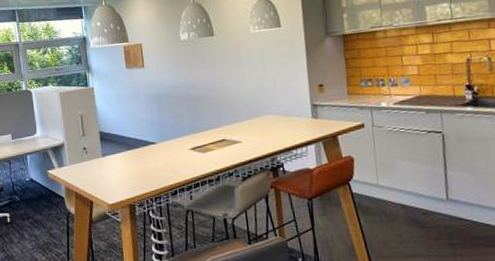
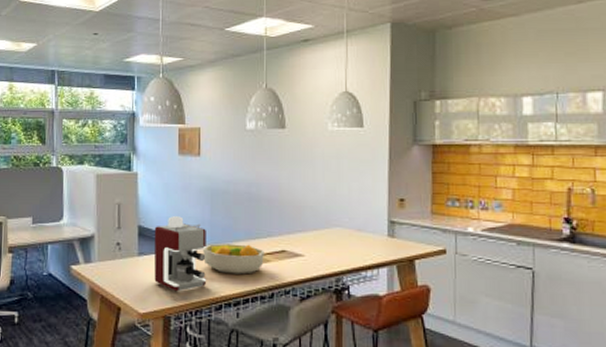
coffee maker: none [113,120,162,184] -> present [154,216,207,292]
fruit bowl: none [156,137,208,164] -> present [203,244,264,275]

